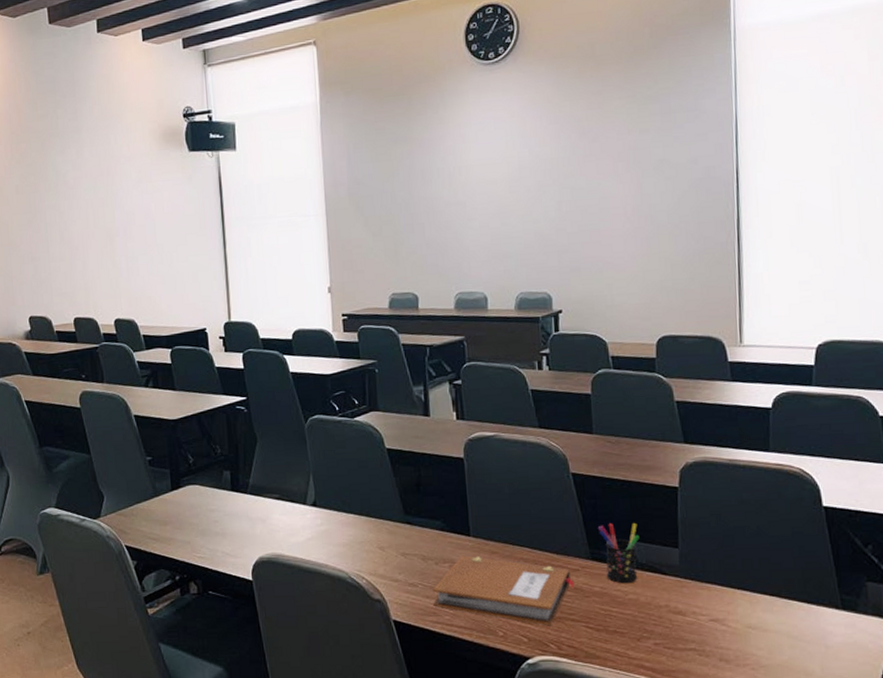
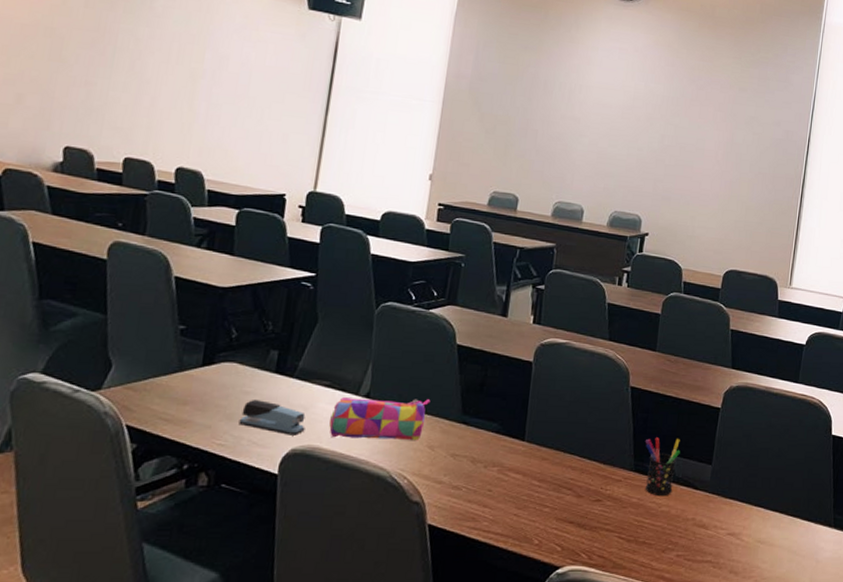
stapler: none [211,515,267,546] -> present [239,399,306,436]
pencil case: none [286,503,372,545] -> present [329,397,431,440]
notebook: present [432,555,575,626] -> none [474,460,615,536]

